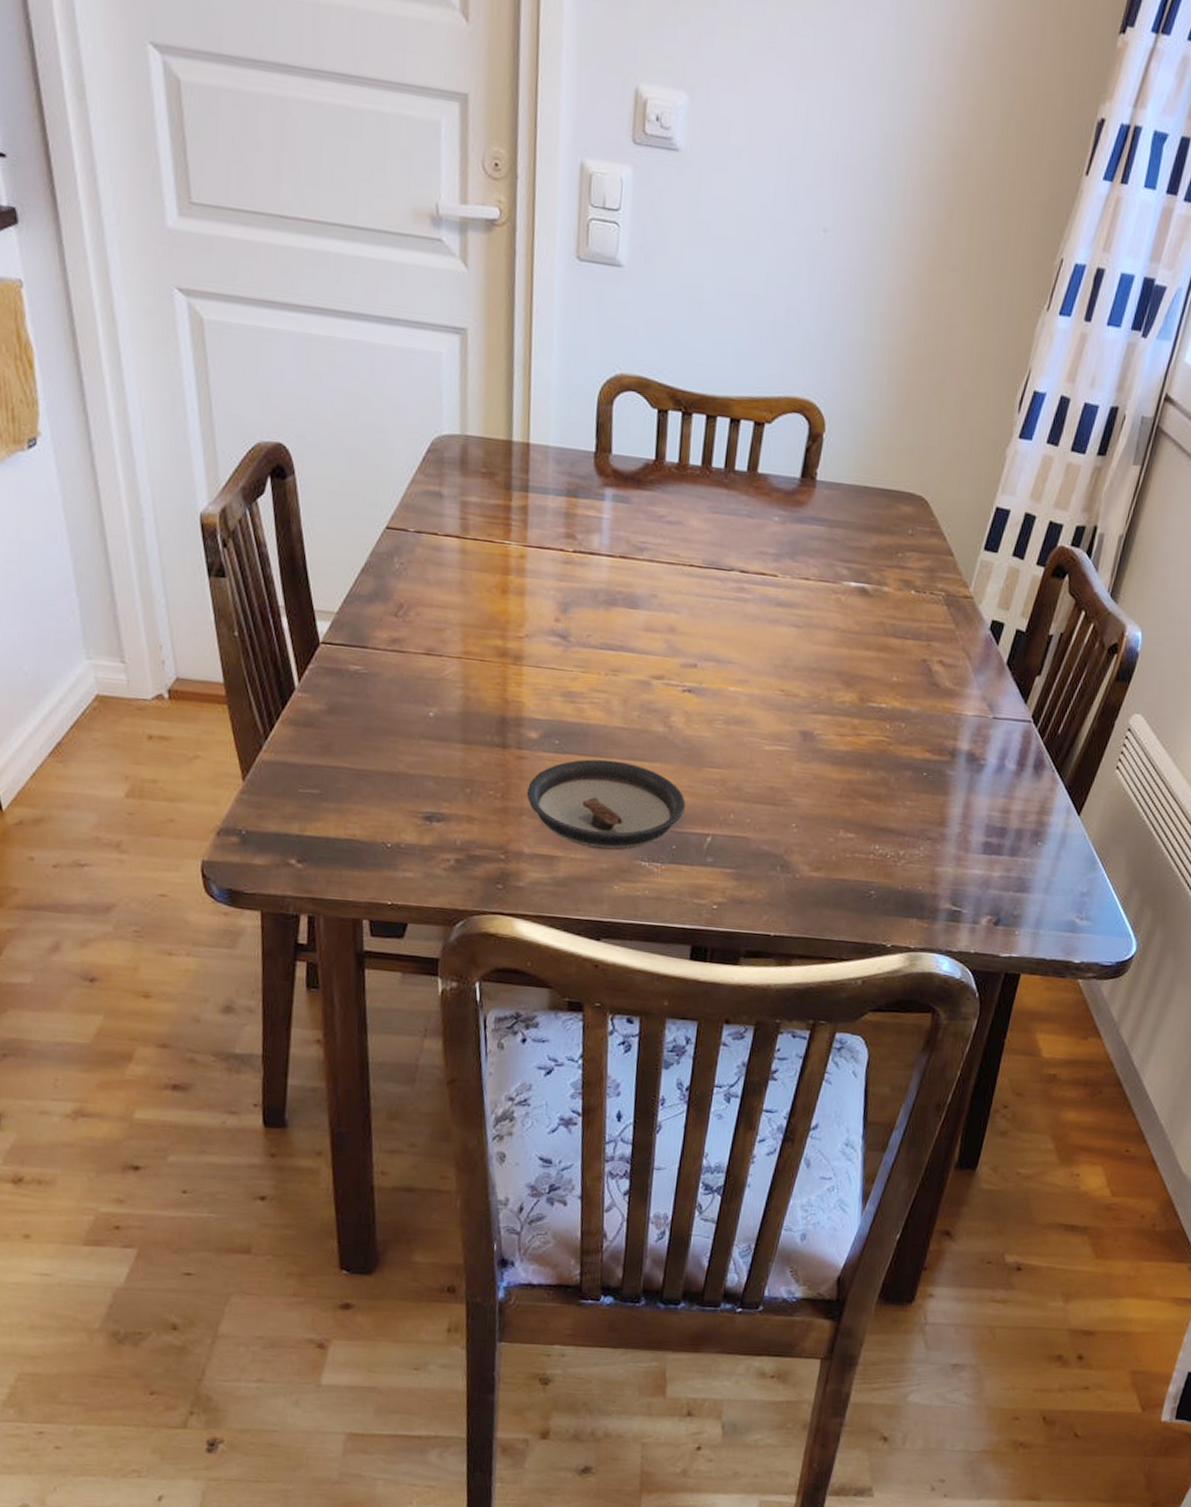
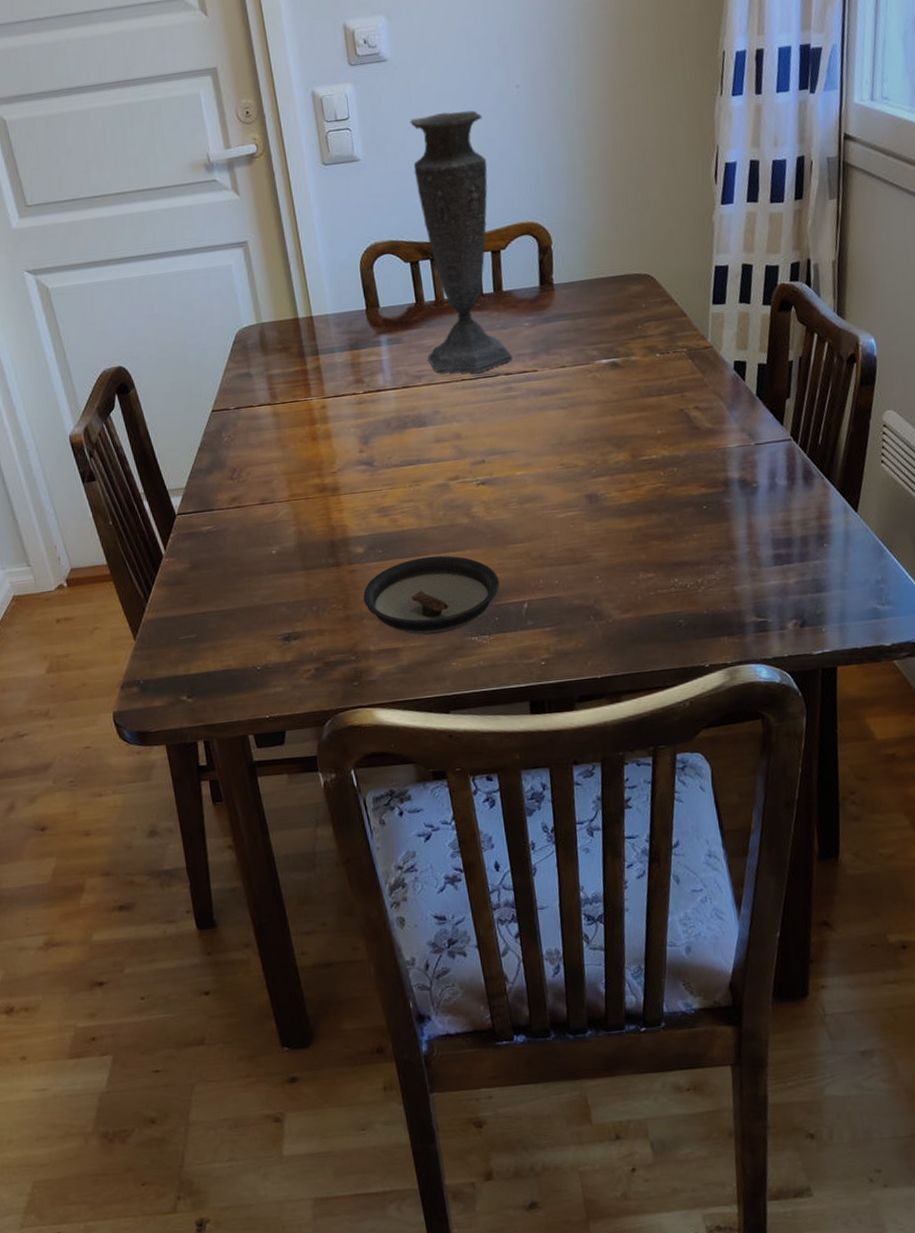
vase: none [656,233,777,562] -> present [410,110,512,373]

